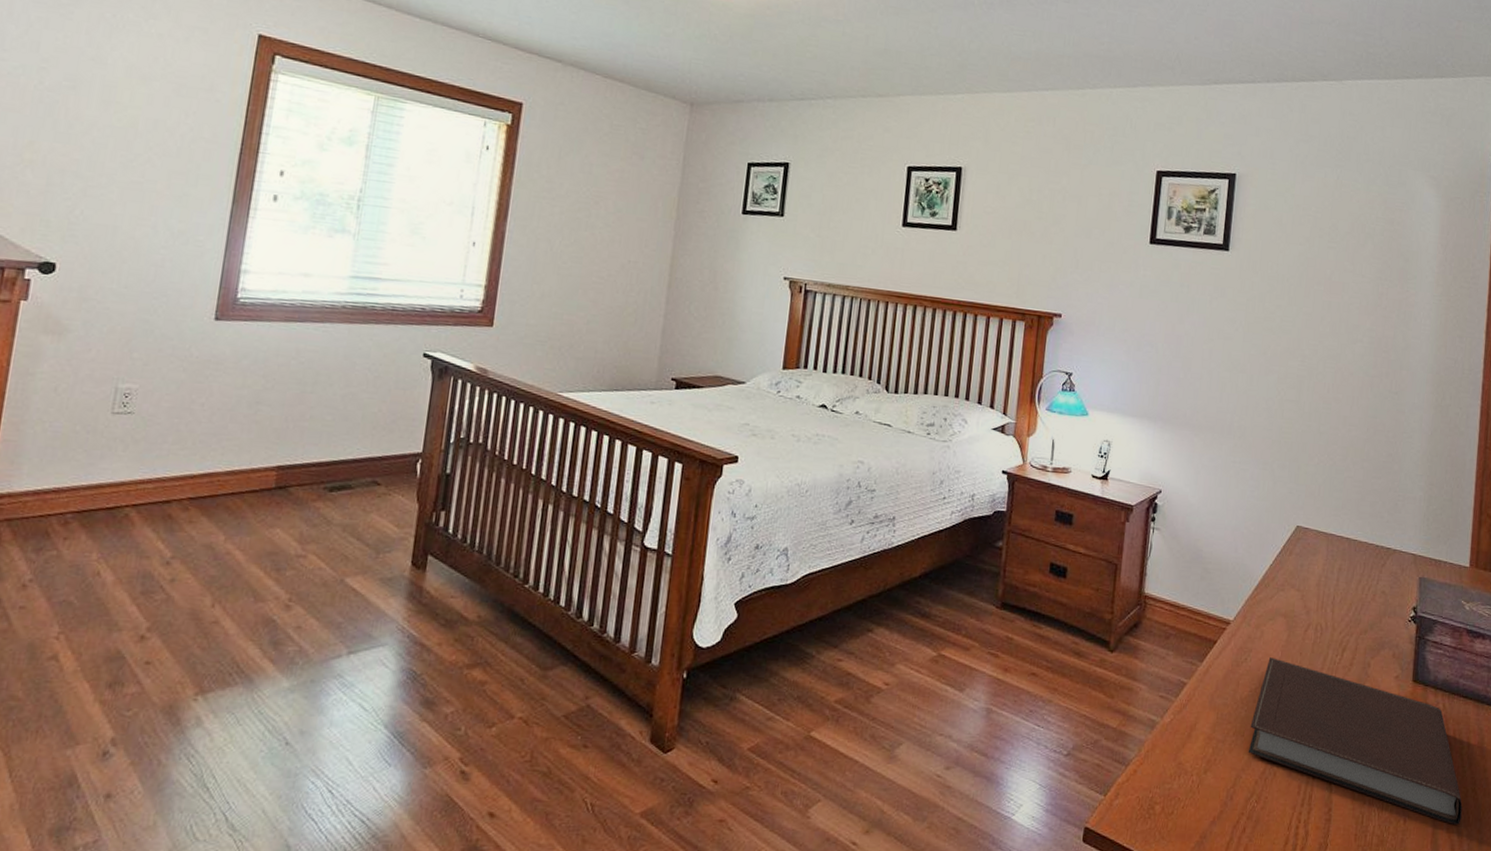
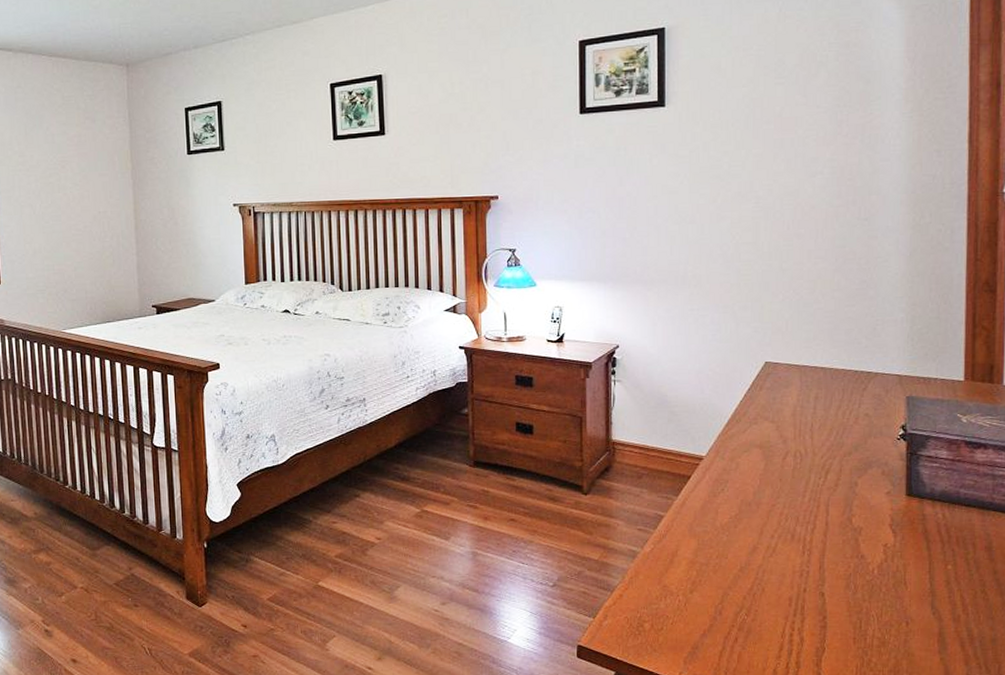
notebook: present [1248,657,1463,825] -> none [733,486,971,624]

